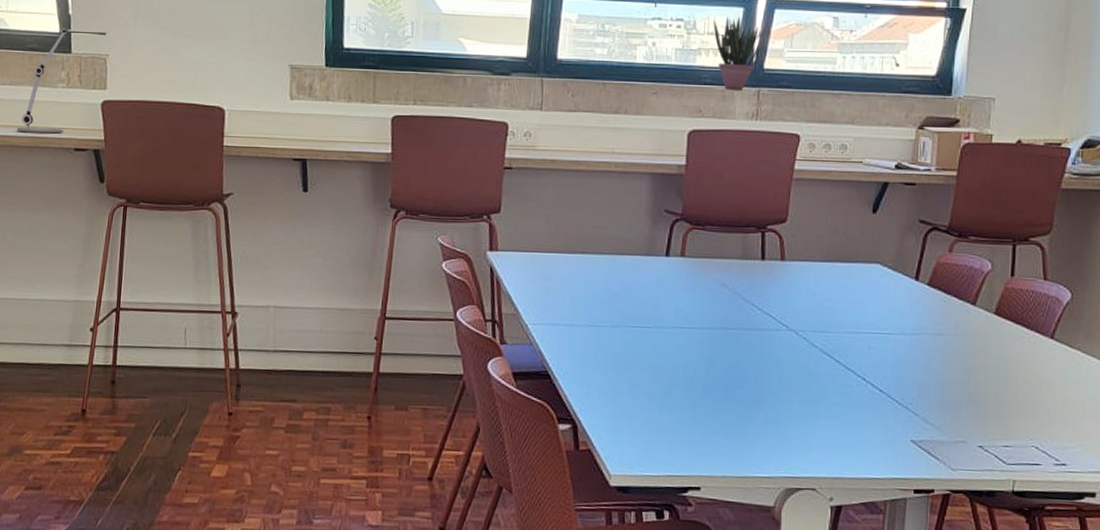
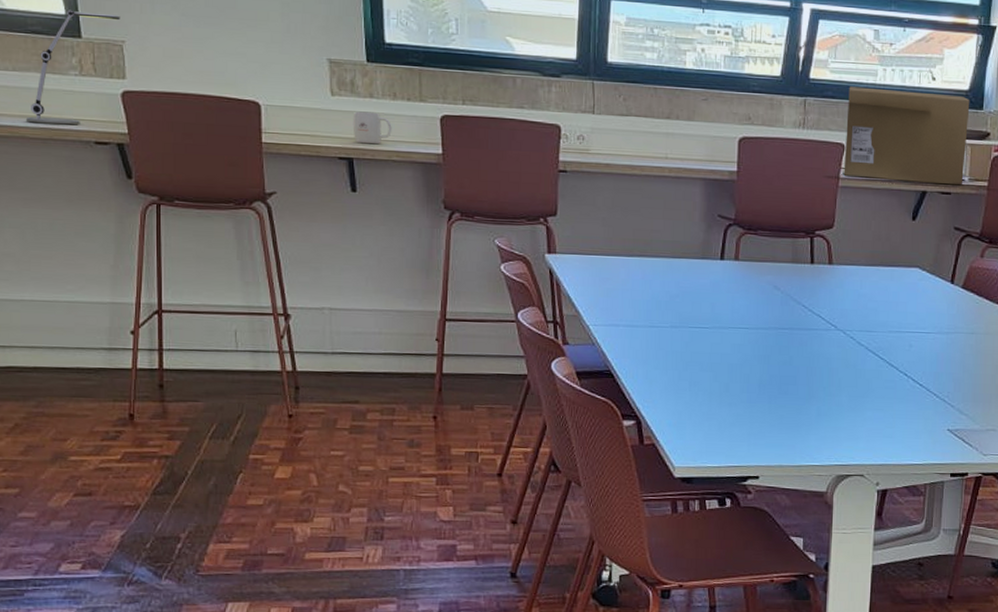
mug: none [308,114,345,146] -> present [352,111,392,144]
potted plant: present [713,16,761,92] -> none [760,25,806,100]
box: none [798,75,937,176] -> present [843,86,970,186]

